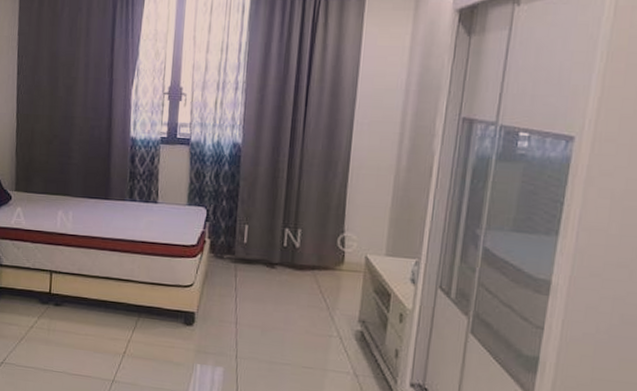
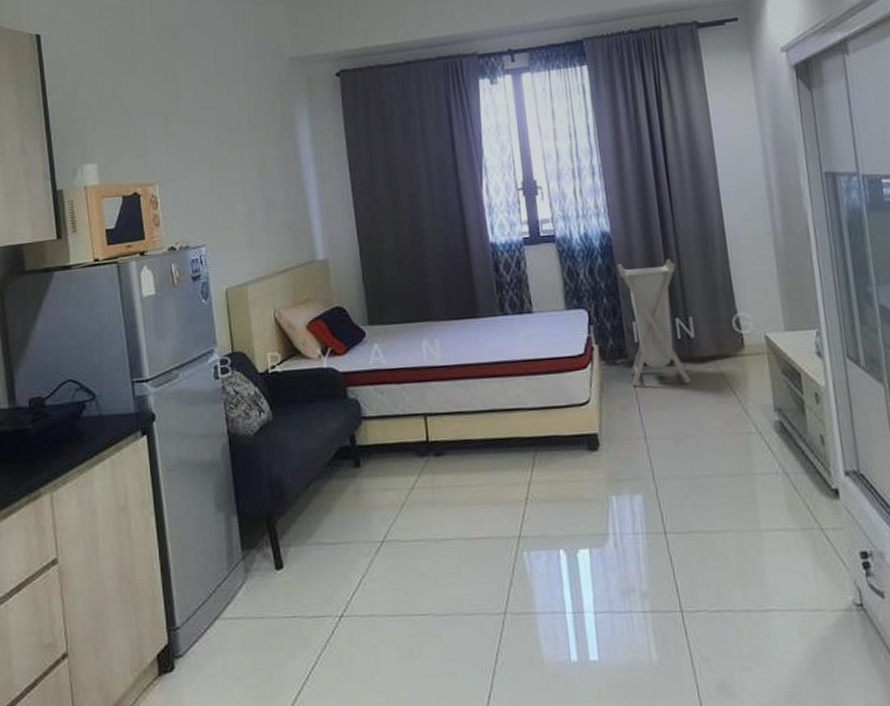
laundry hamper: none [234,172,296,285] -> present [617,259,692,386]

